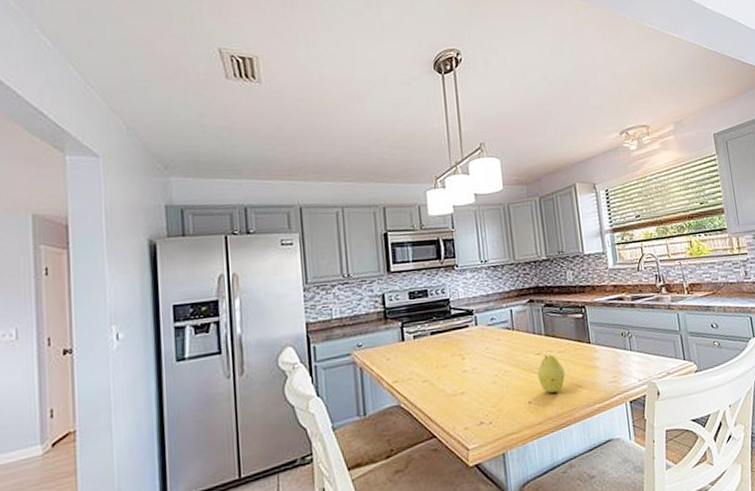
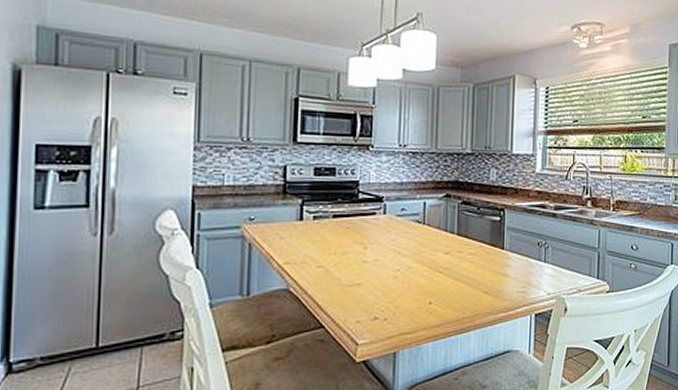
fruit: present [537,354,565,393] -> none [442,255,472,295]

